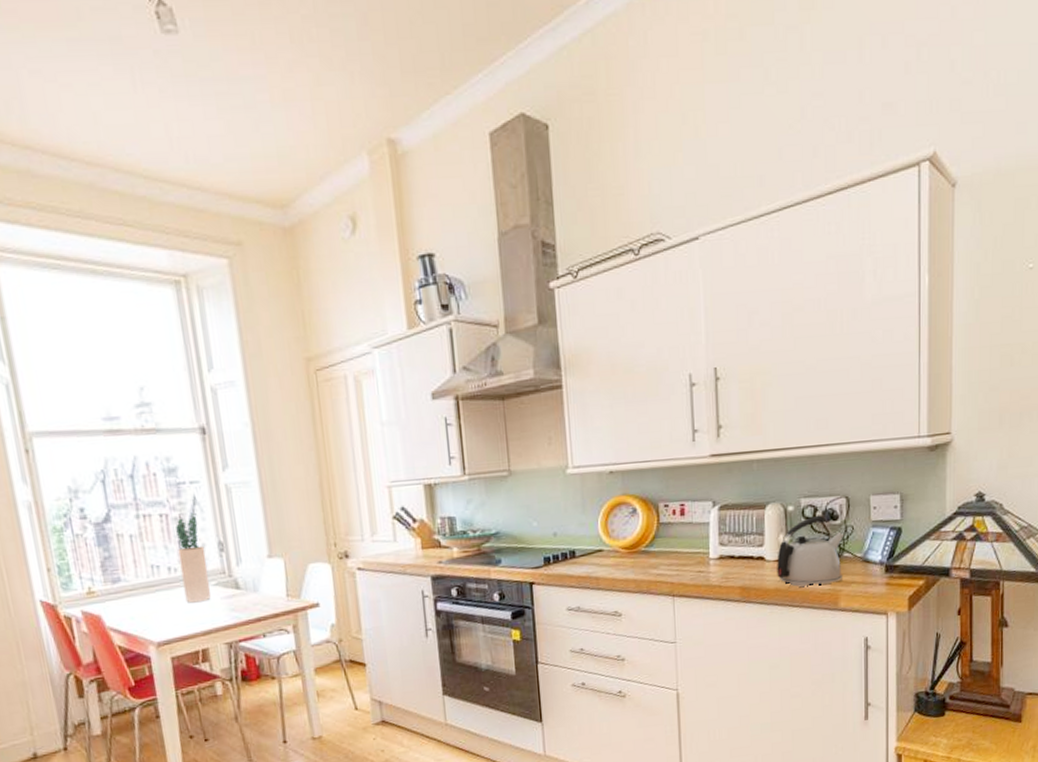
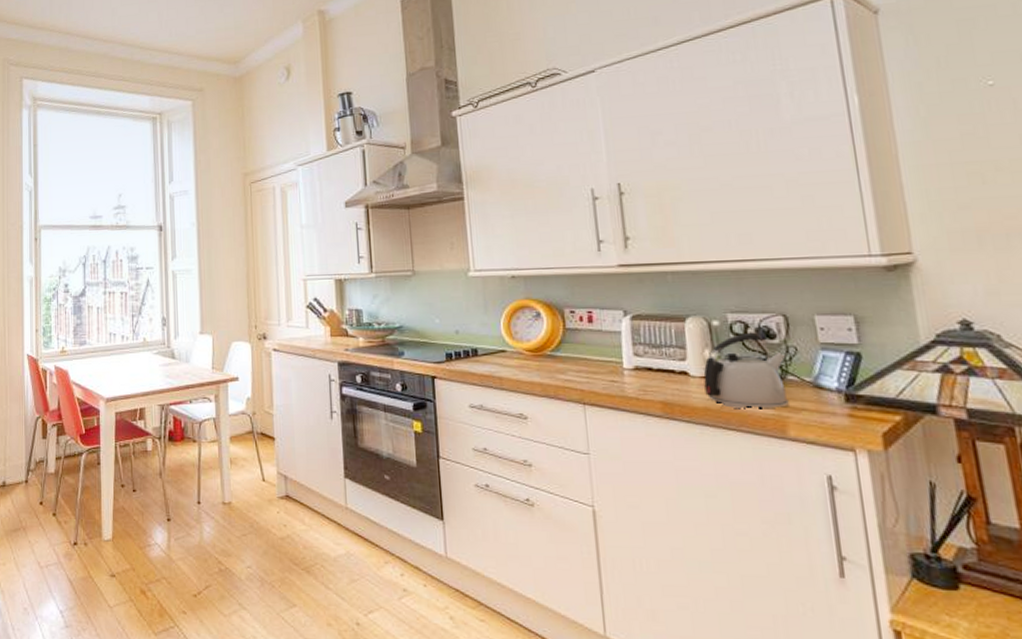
vase: present [175,509,211,603] -> none [131,290,152,367]

